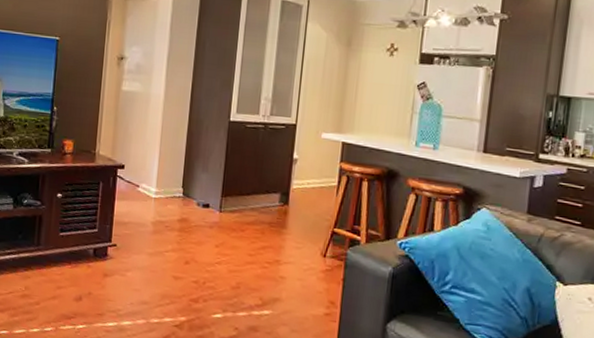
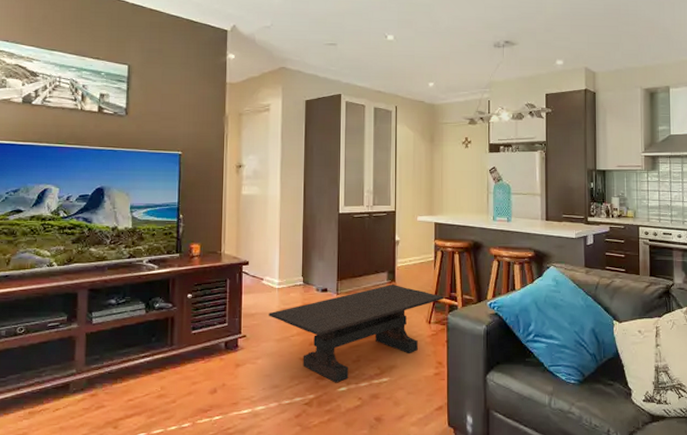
coffee table: none [142,207,345,309] -> present [269,284,444,383]

